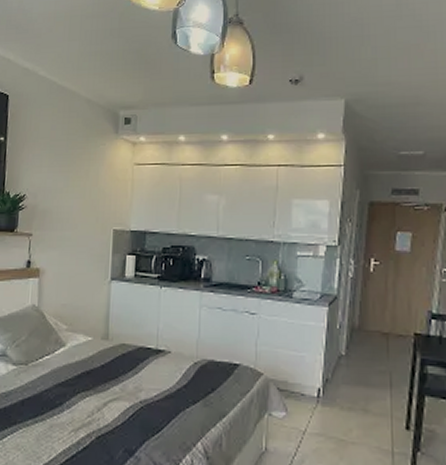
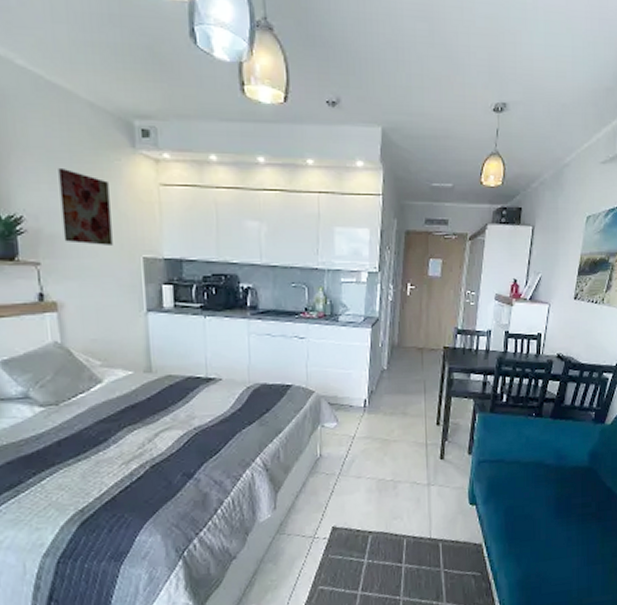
wall art: none [53,154,93,219] -> present [58,169,113,245]

